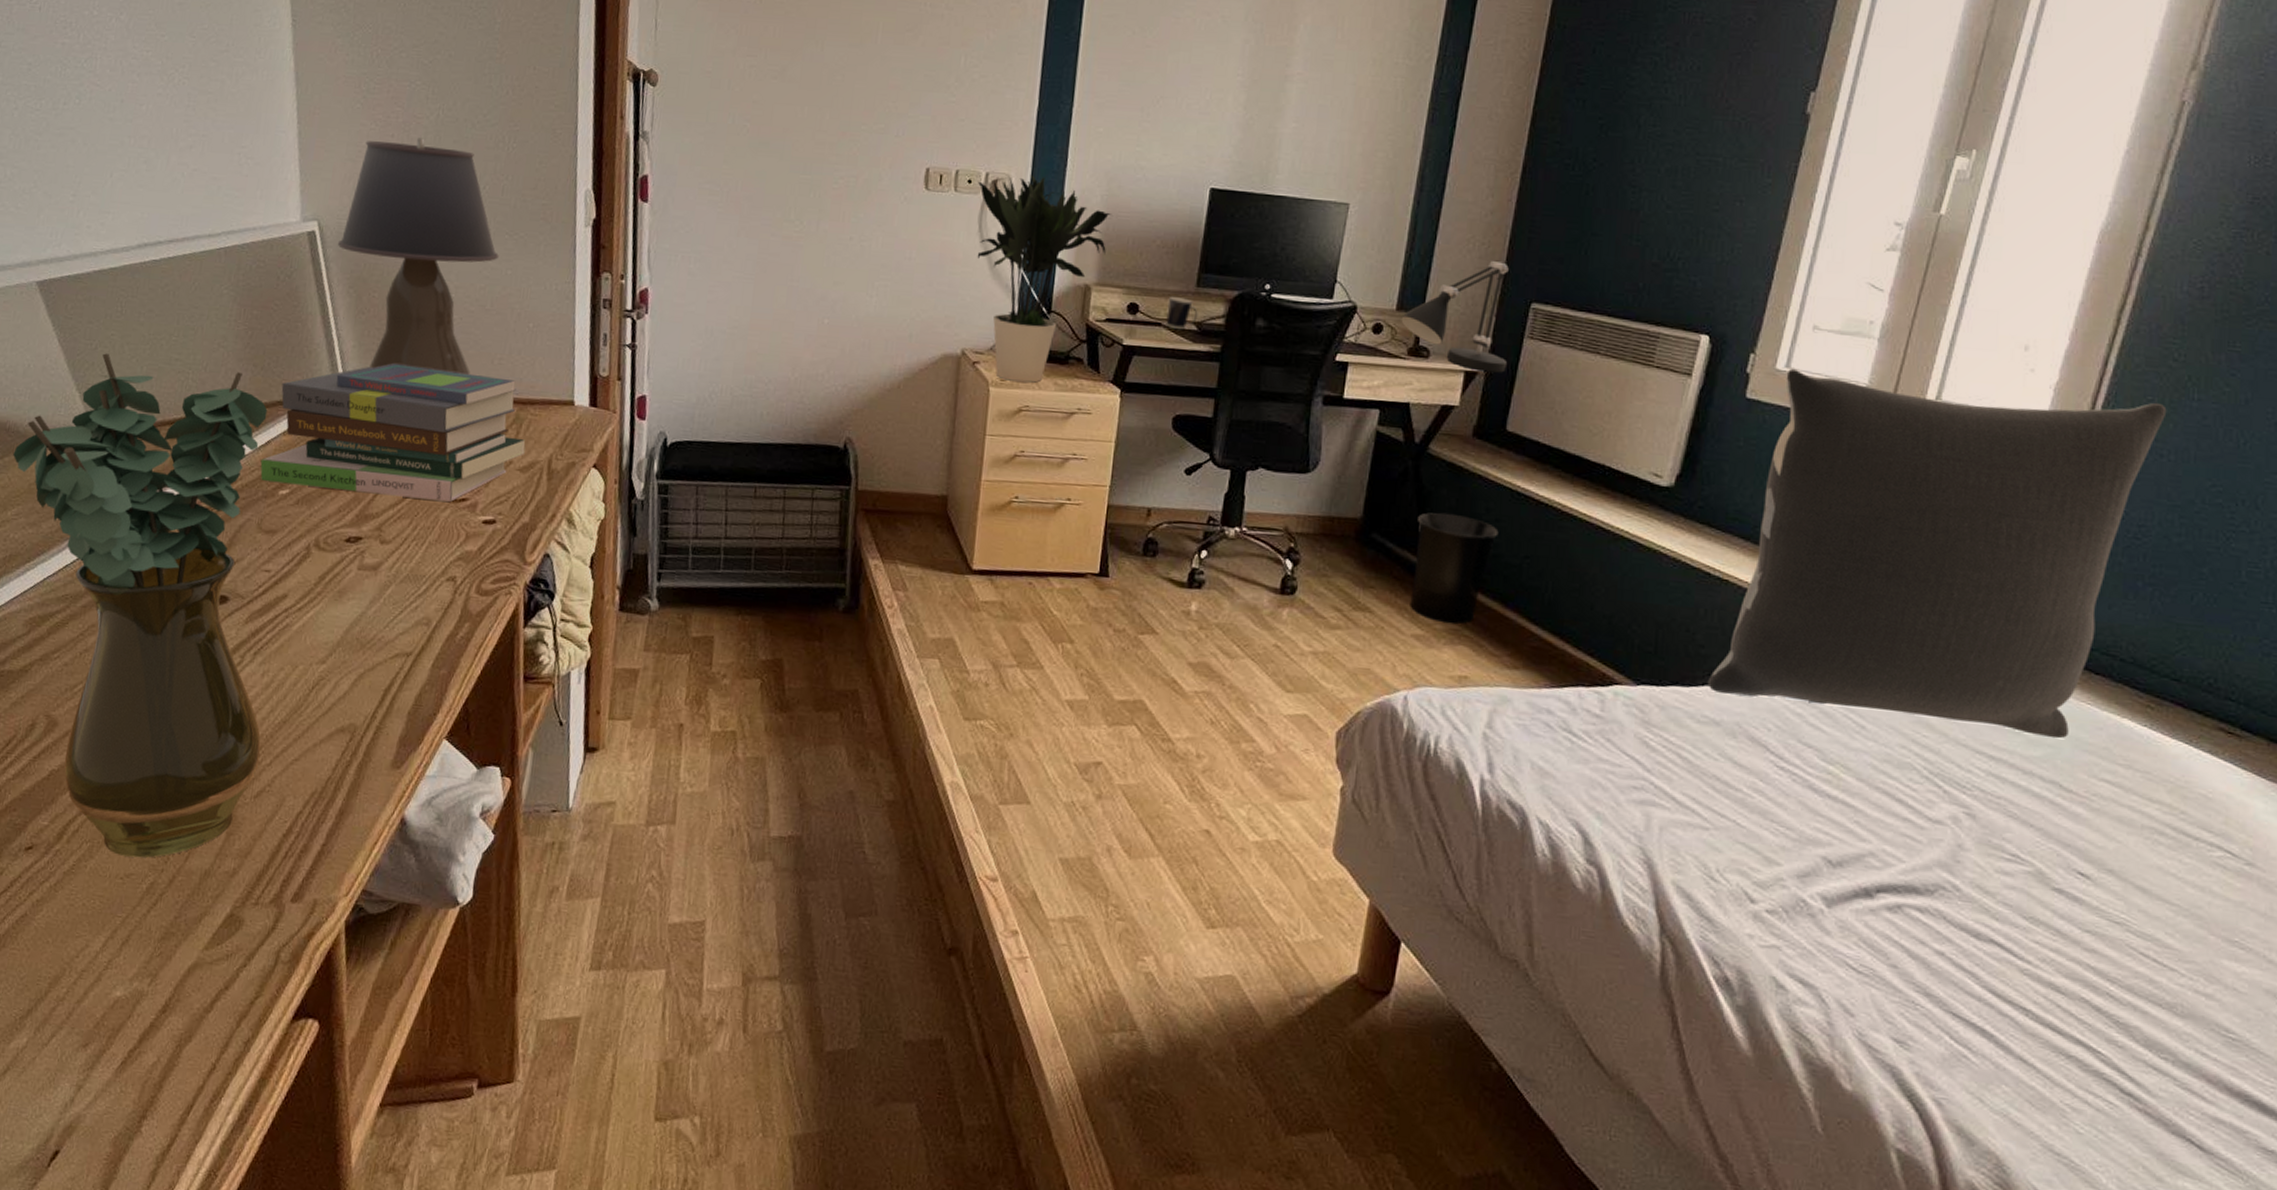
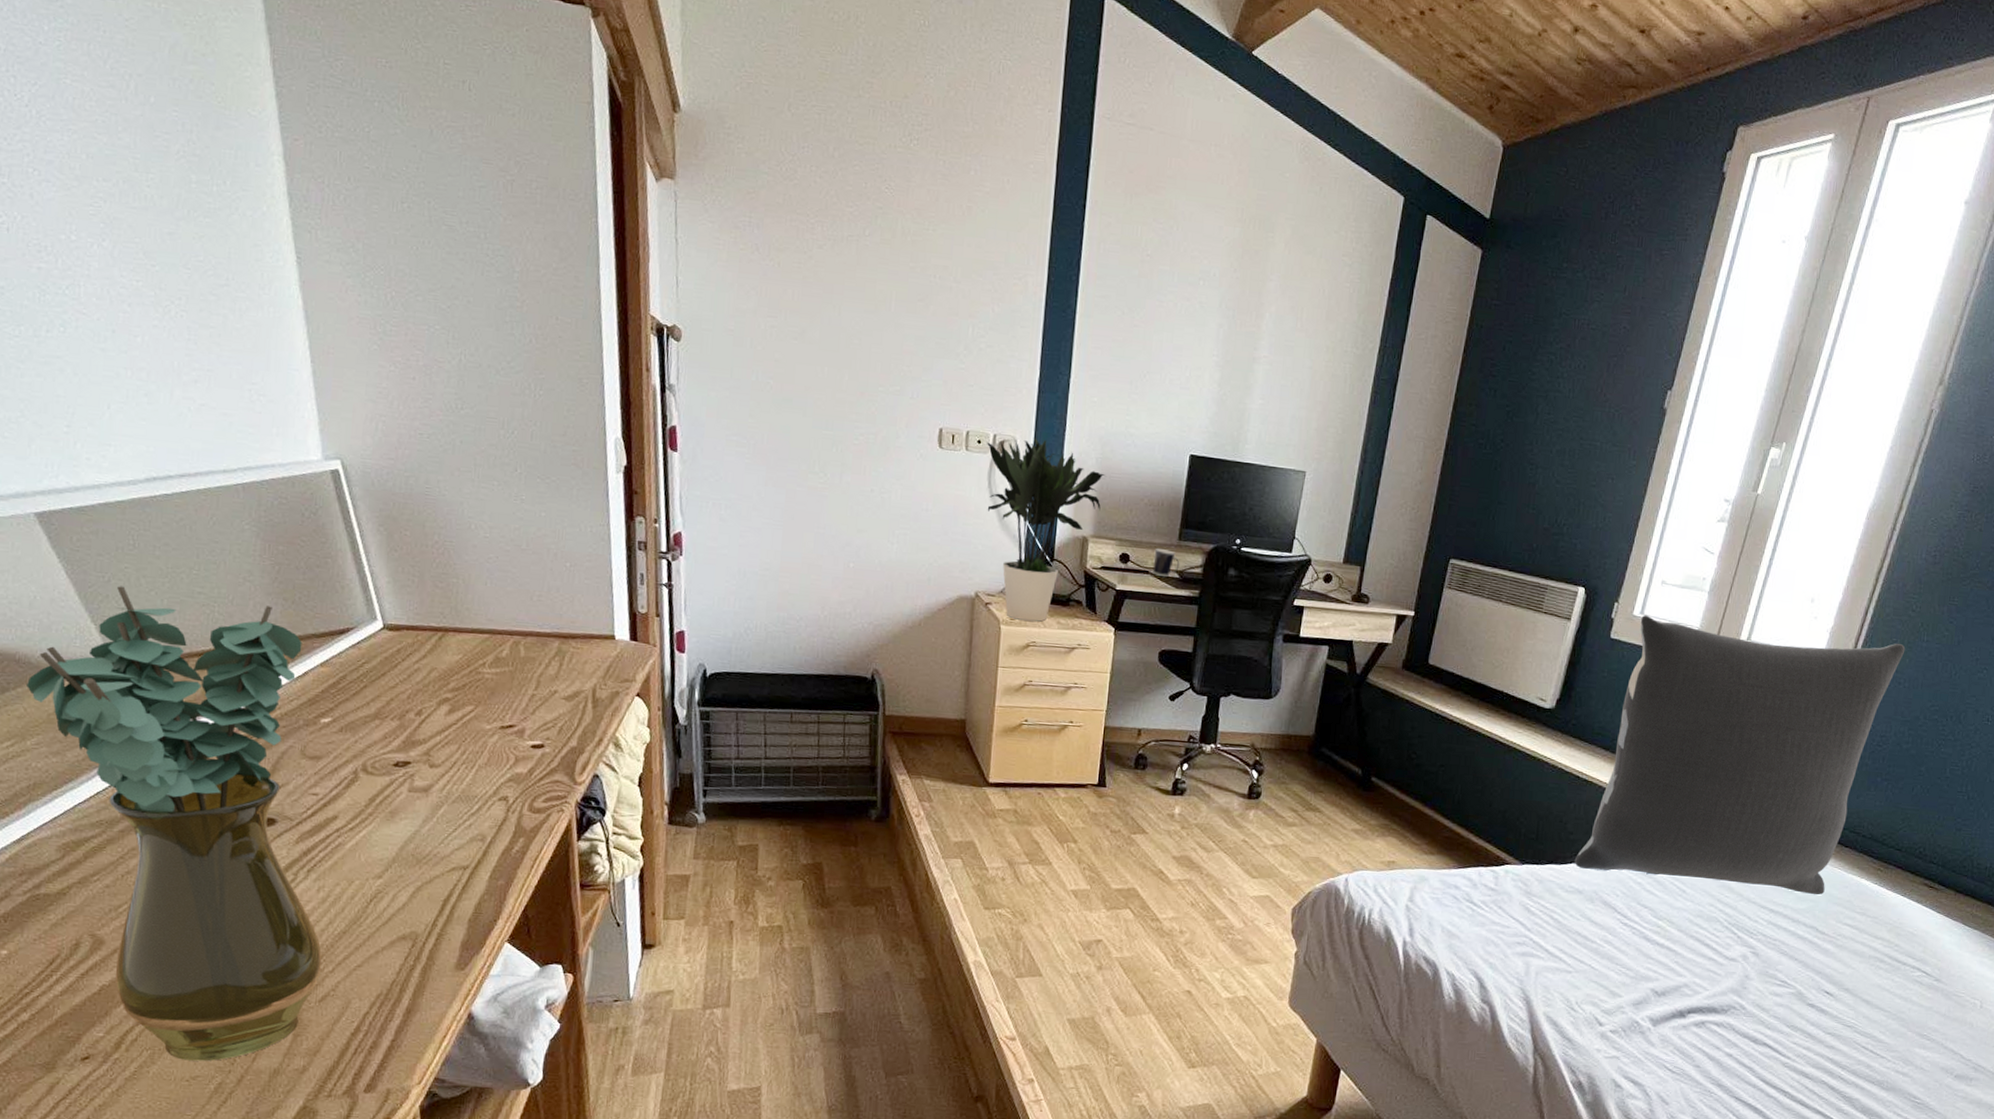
books: present [260,363,526,503] -> none [299,599,569,729]
table lamp: present [337,138,499,375] -> none [363,381,532,610]
desk lamp: present [1401,261,1509,373] -> none [1347,523,1433,617]
waste bin: present [1410,513,1499,624] -> none [1351,731,1421,820]

